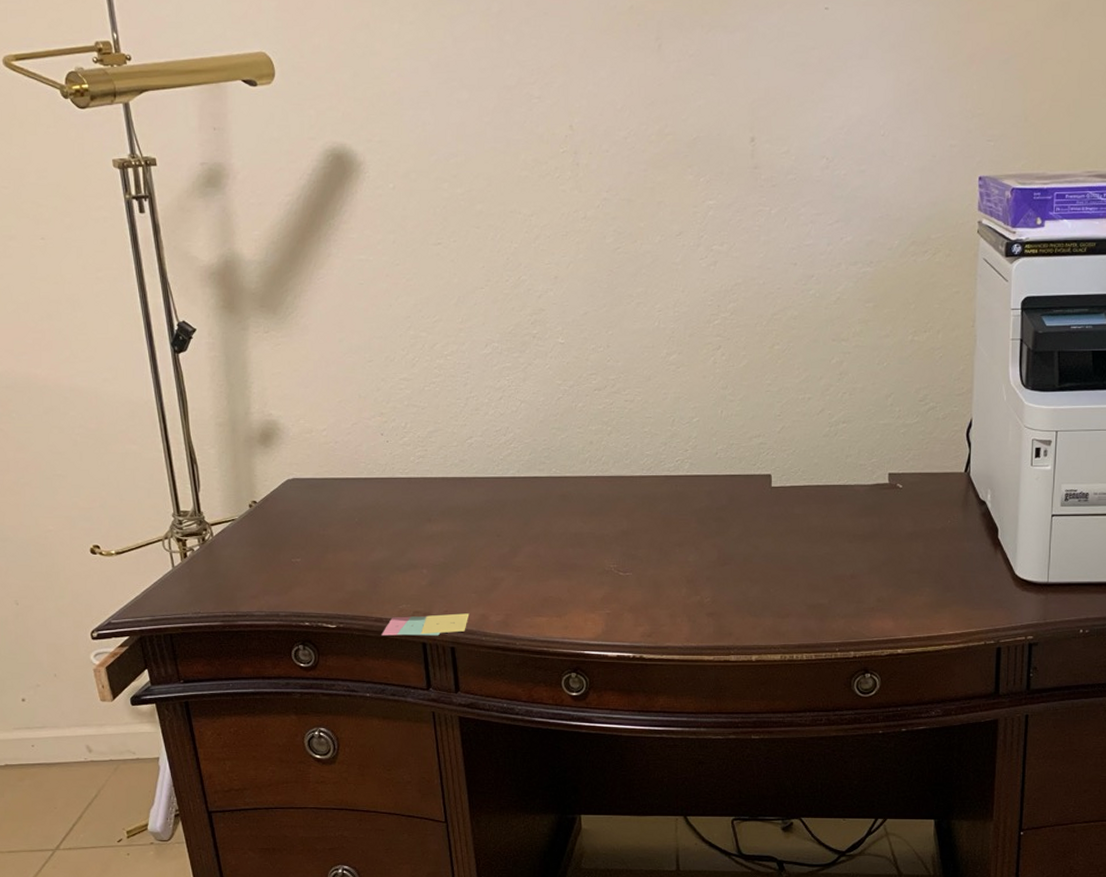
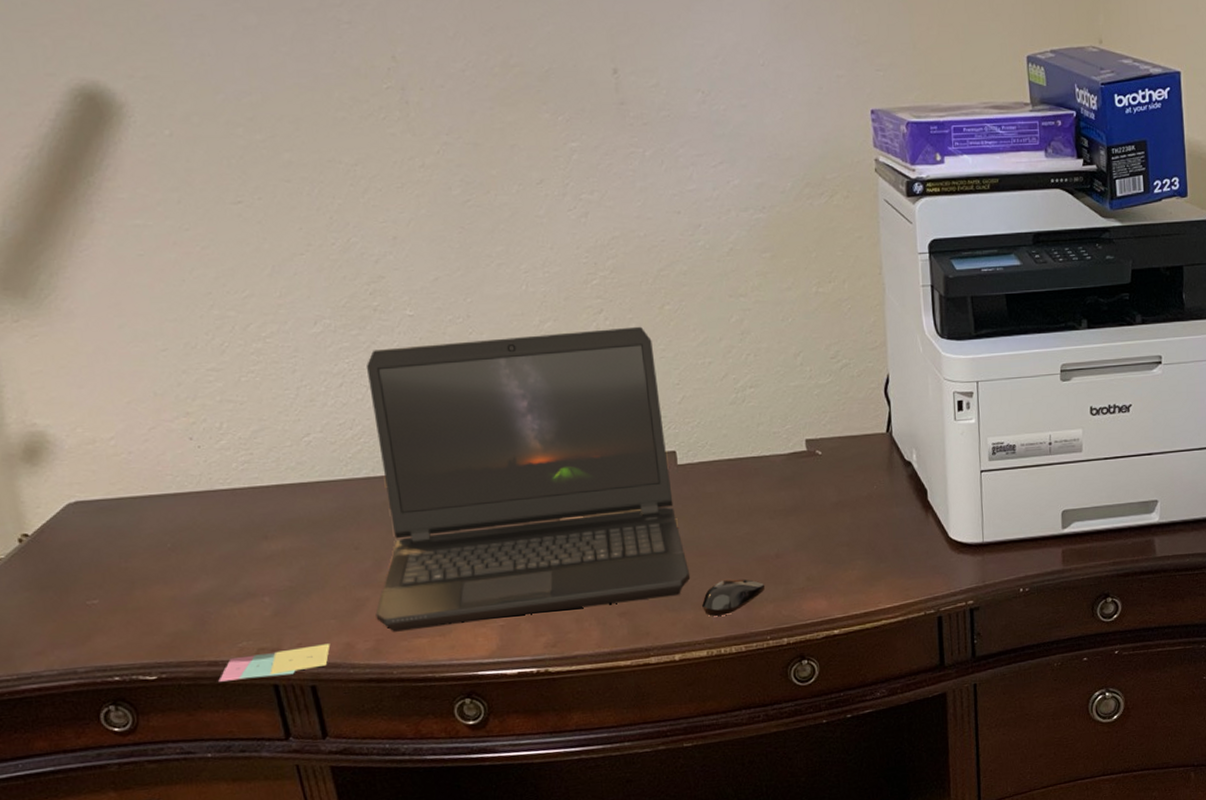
laptop computer: none [507,362,773,610] -> present [366,326,691,632]
computer mouse: none [780,592,839,626] -> present [701,578,766,617]

